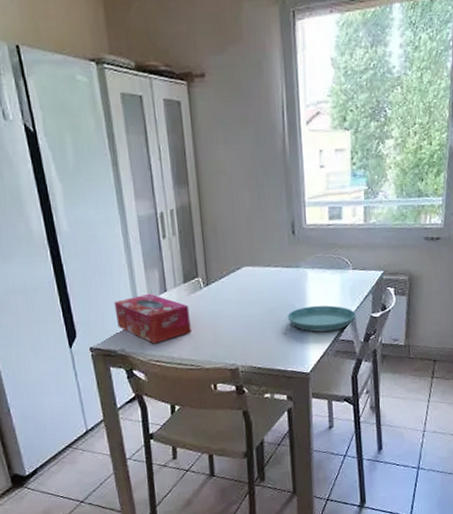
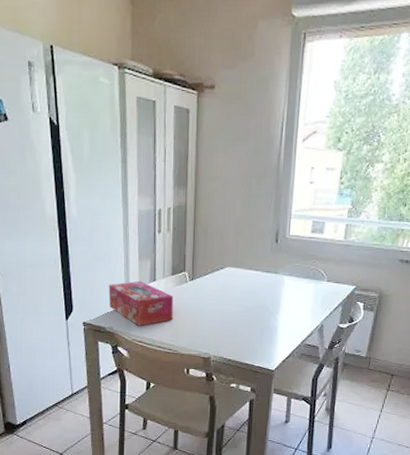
saucer: present [287,305,356,332] -> none [261,310,324,335]

